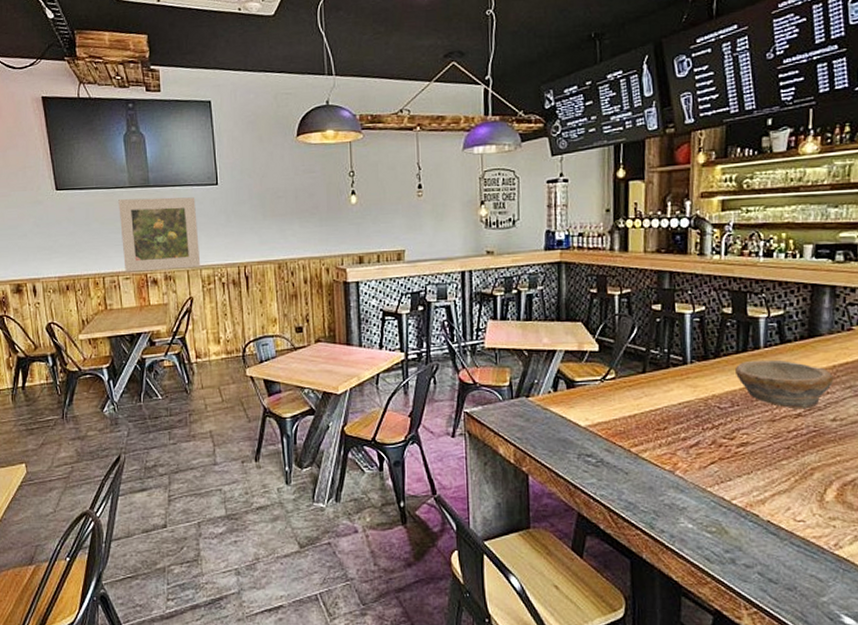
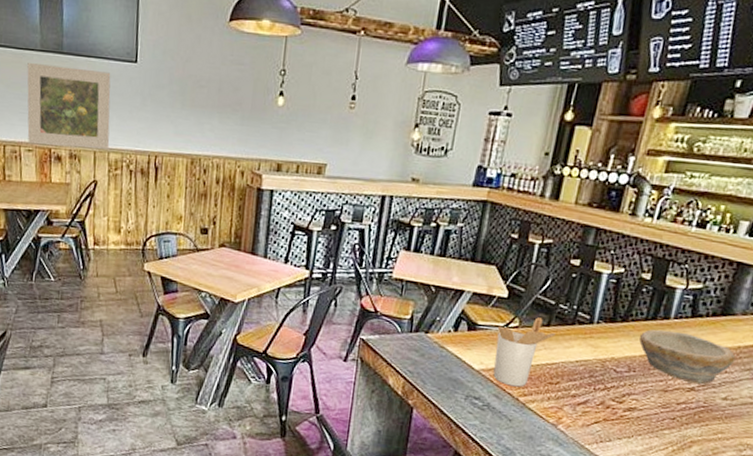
utensil holder: none [595,366,653,438] -> present [493,317,556,387]

